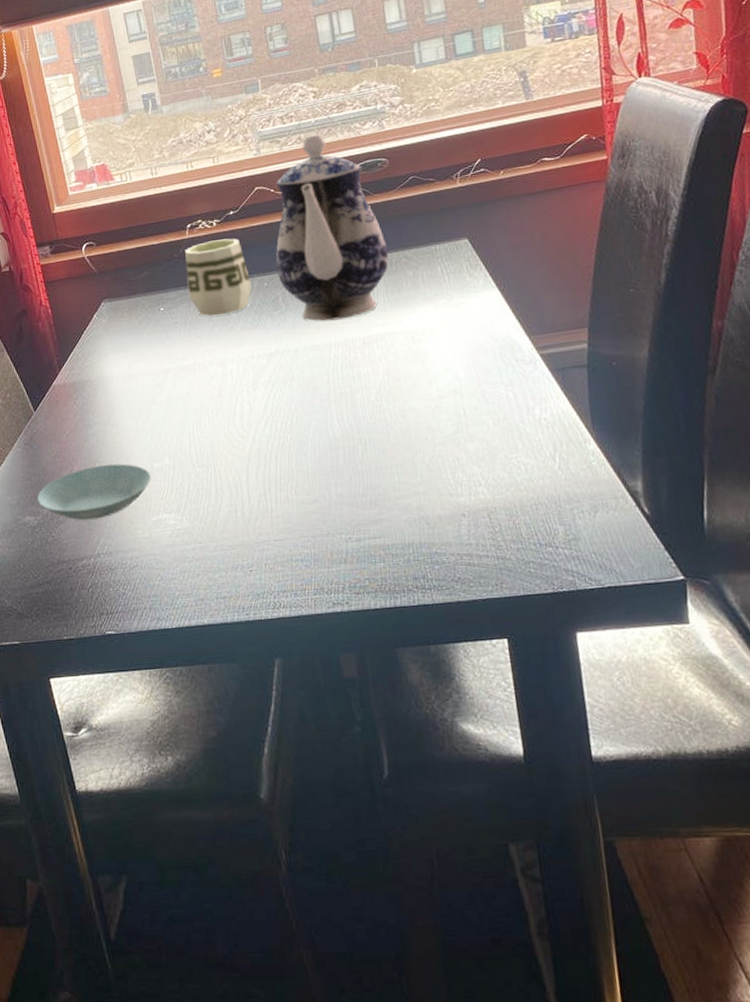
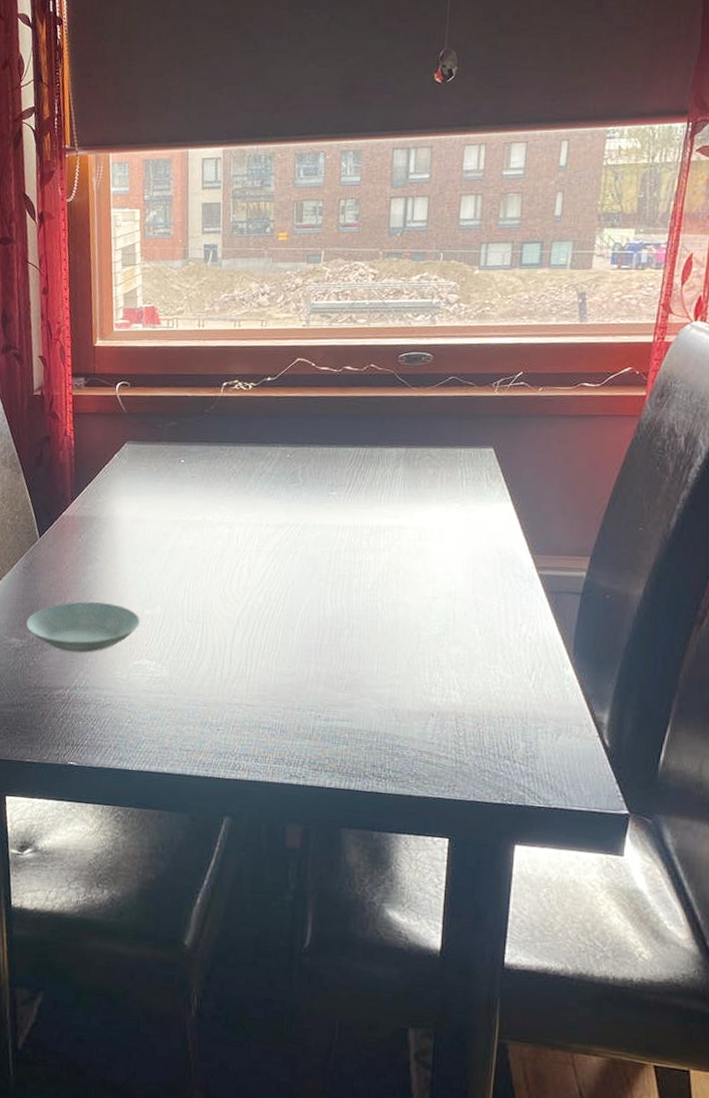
cup: present [185,238,253,317] -> none [211,403,275,478]
teapot: present [276,133,389,321] -> none [302,316,413,504]

